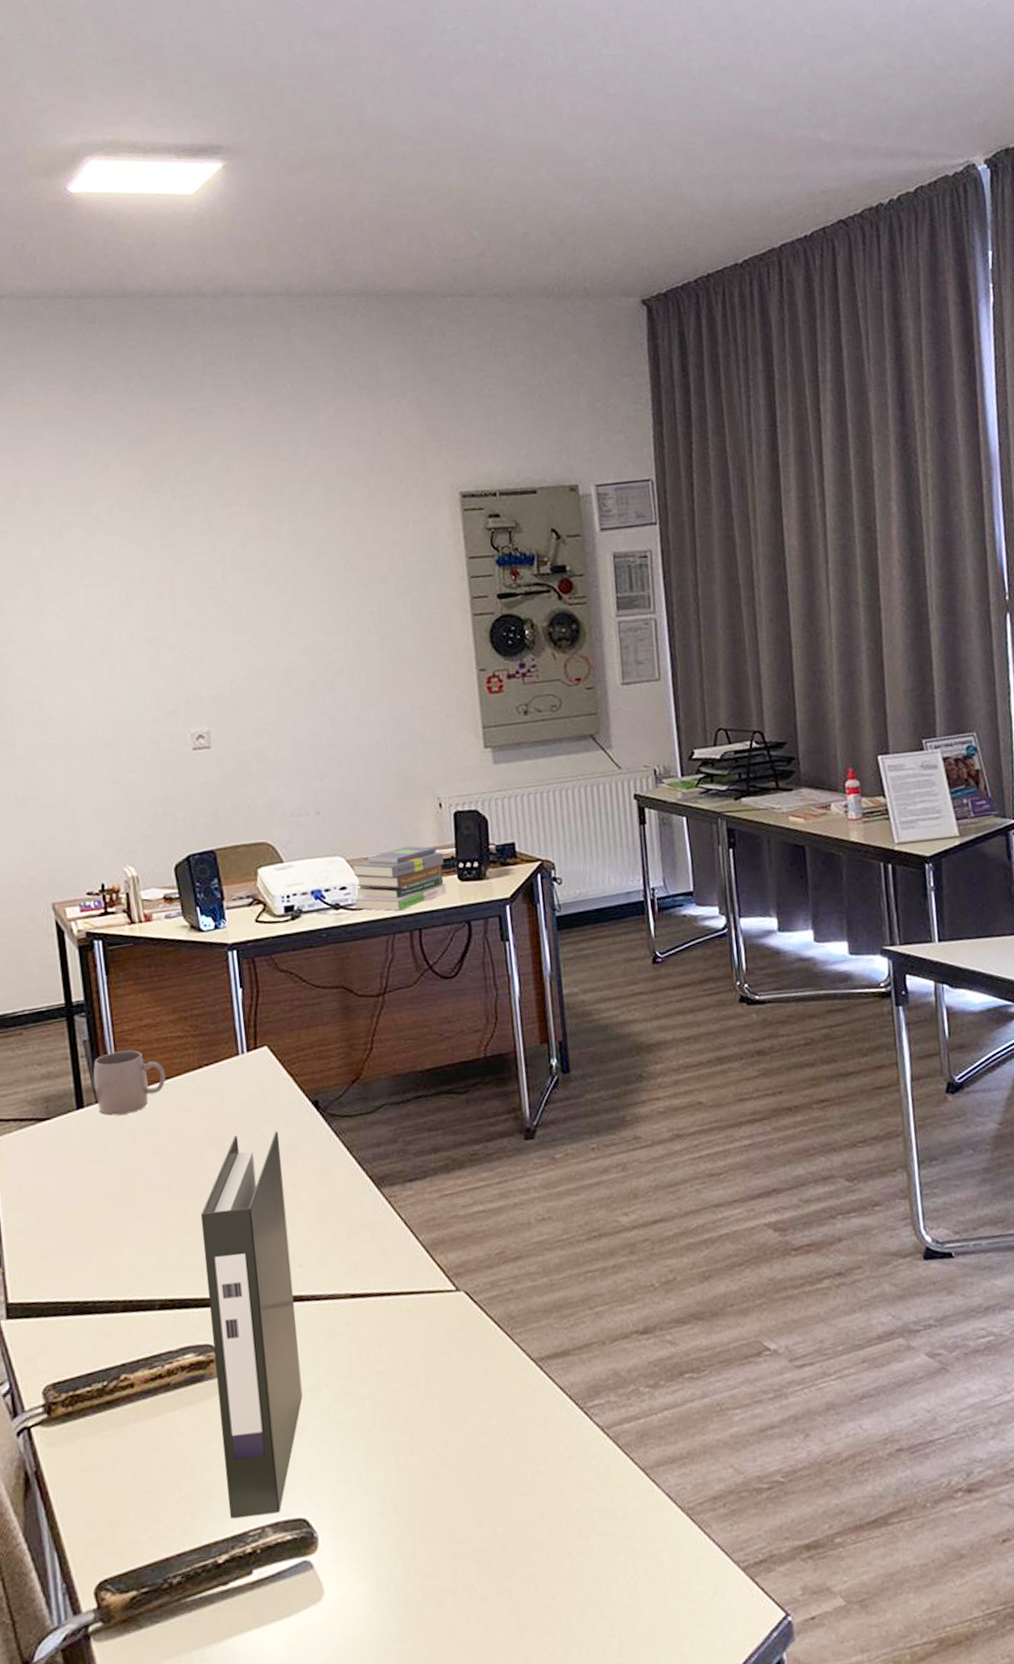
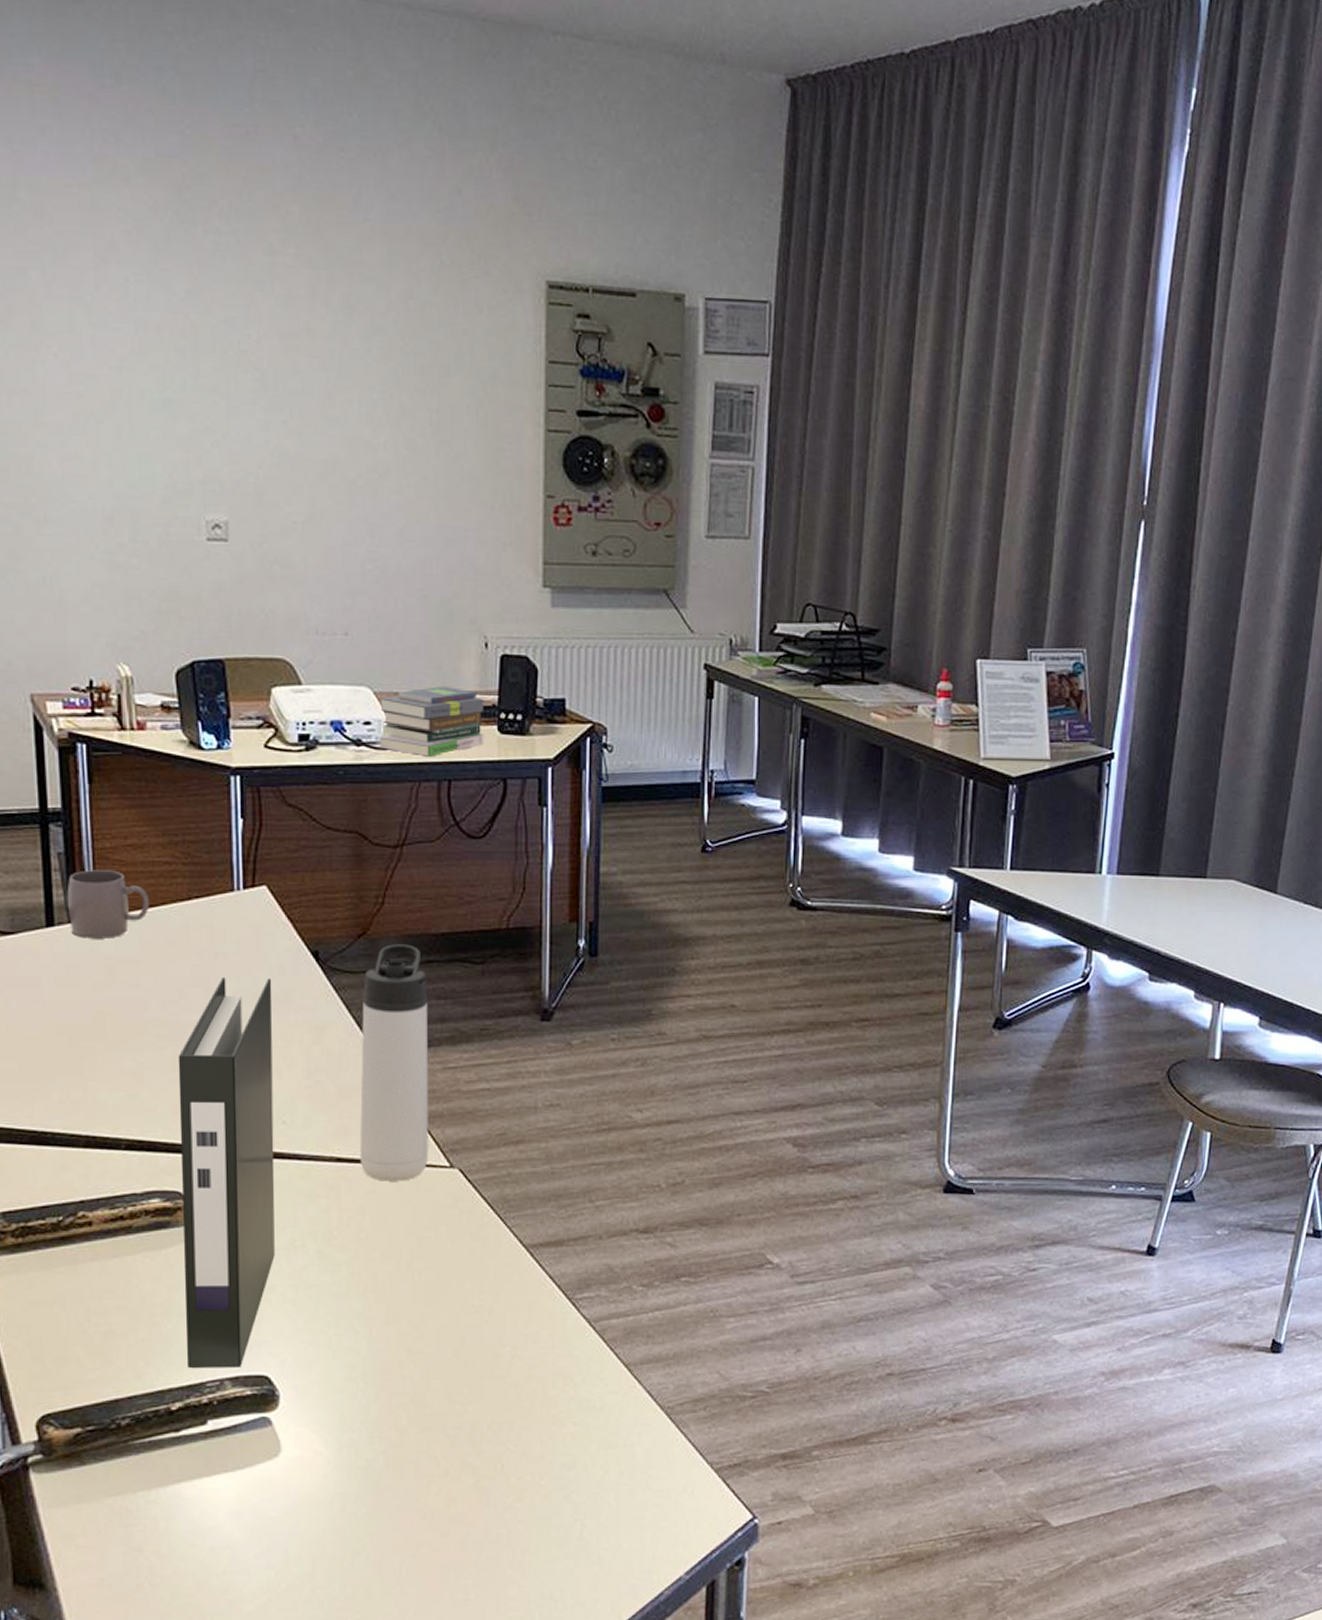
thermos bottle: none [361,1083,436,1312] -> present [359,944,429,1181]

